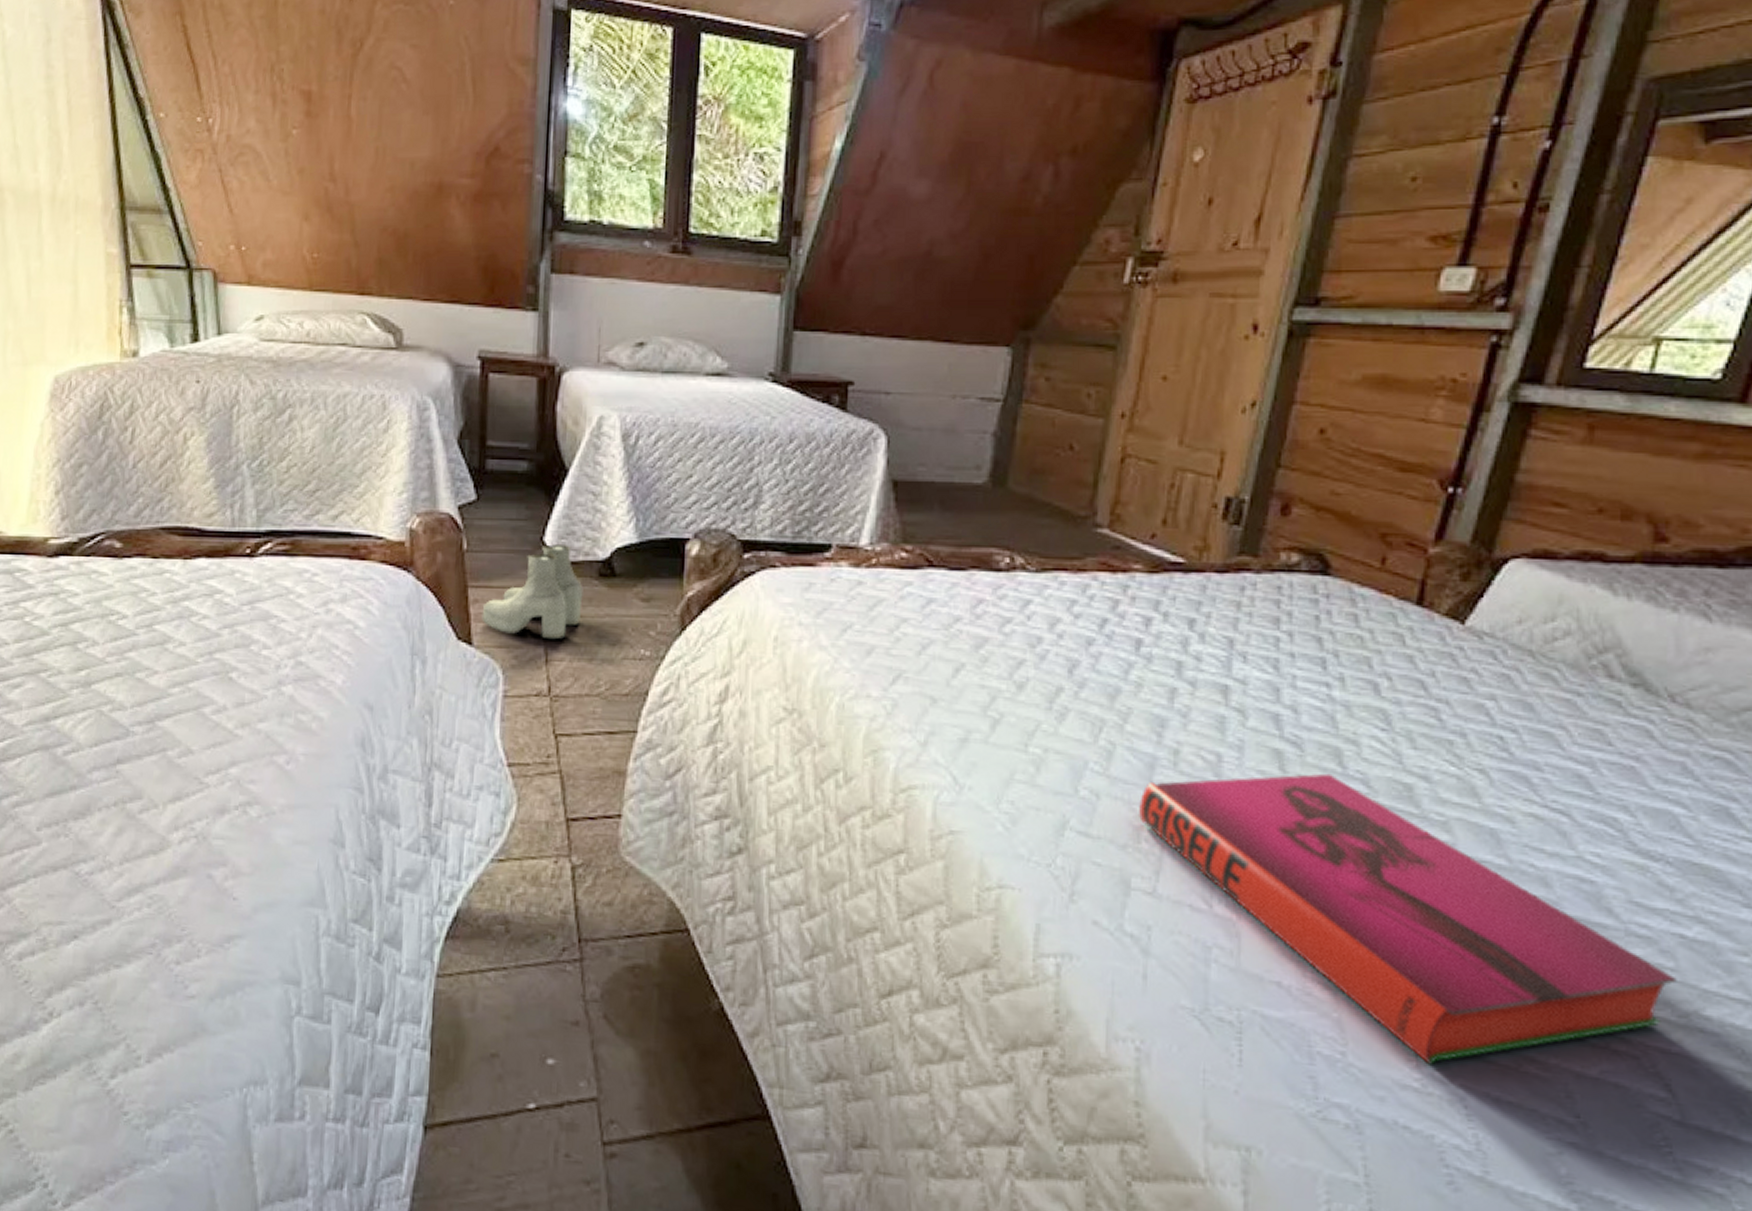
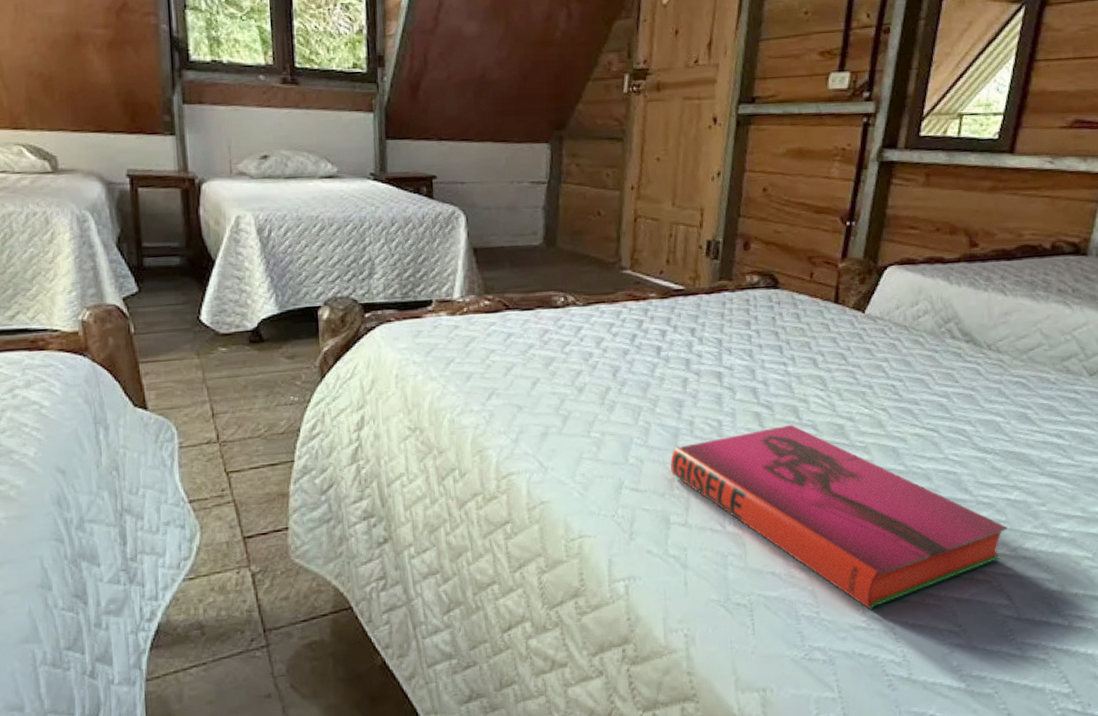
boots: present [481,544,583,640] -> none [153,320,238,398]

